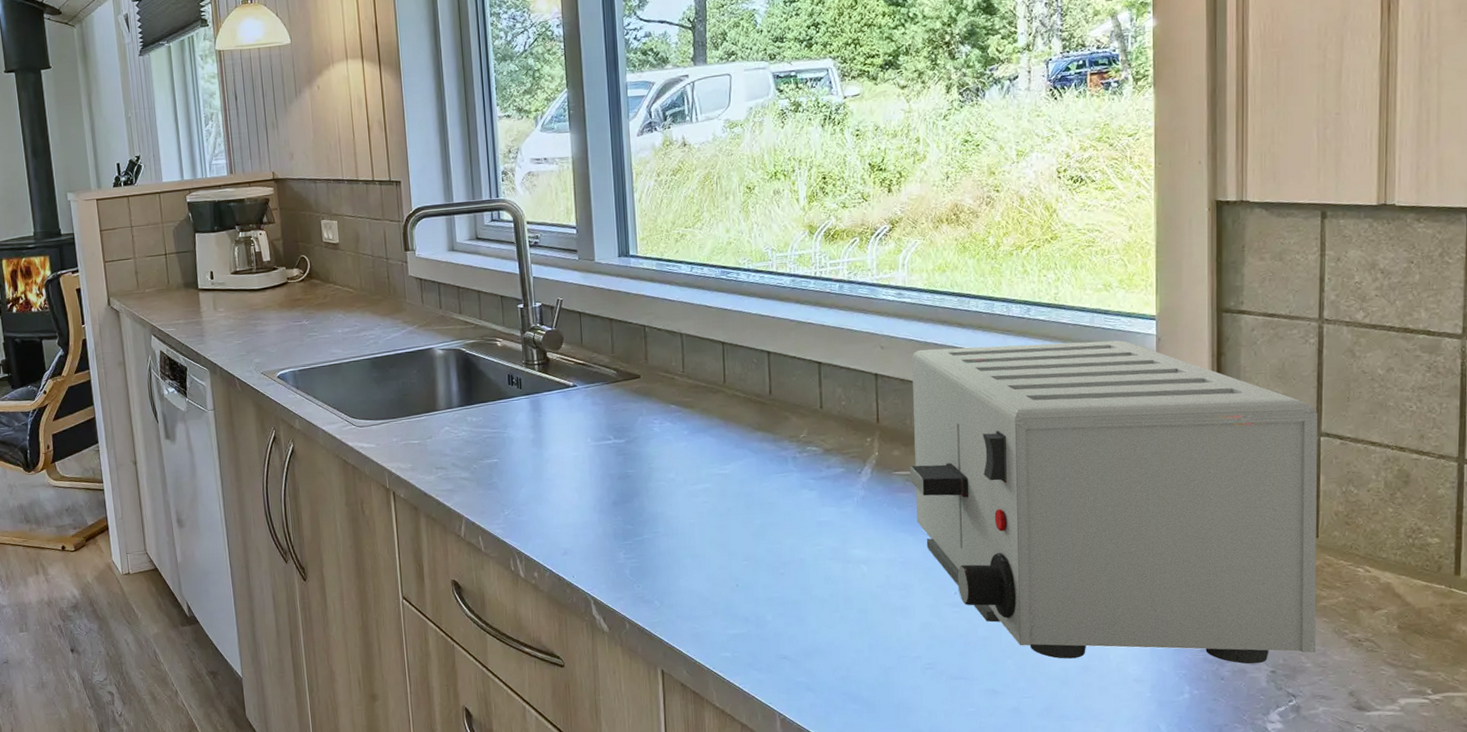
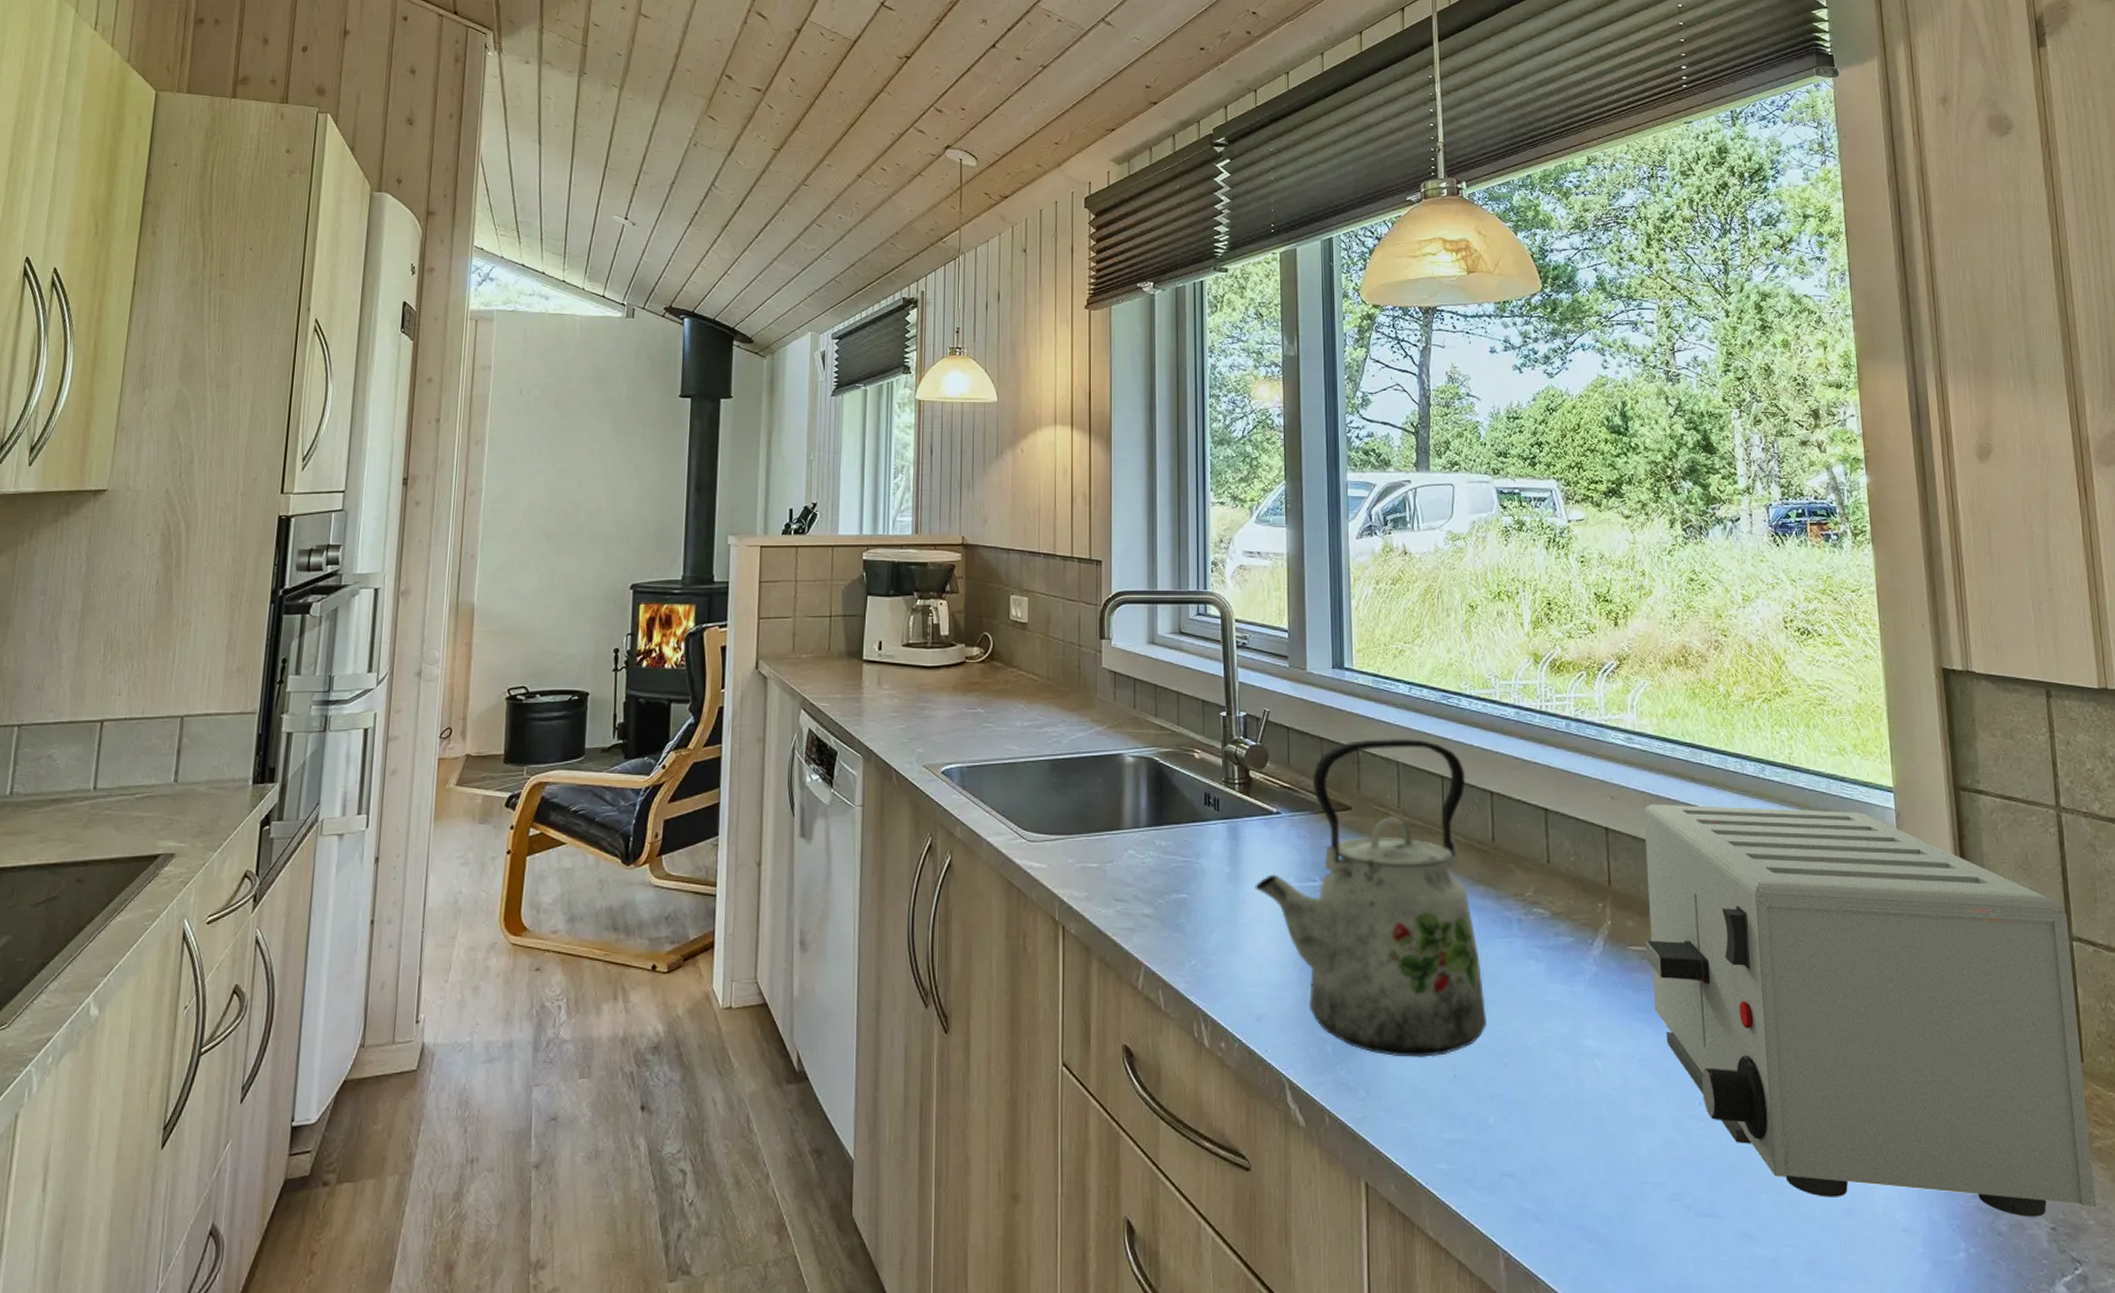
kettle: none [557,311,765,574] -> present [1255,738,1486,1057]

